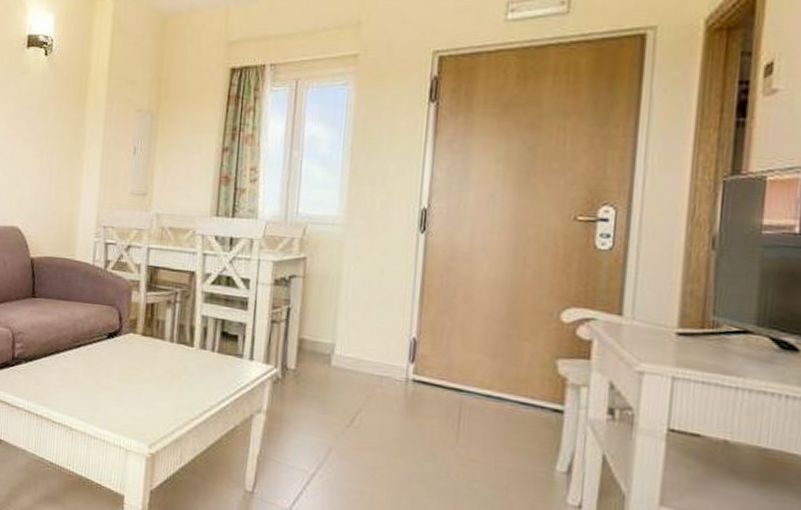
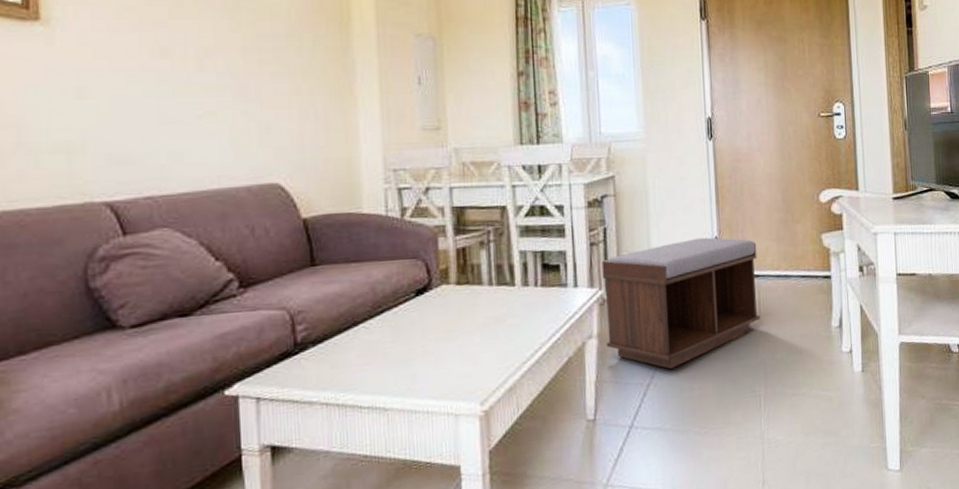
bench: none [274,335,465,466] -> present [602,237,761,370]

